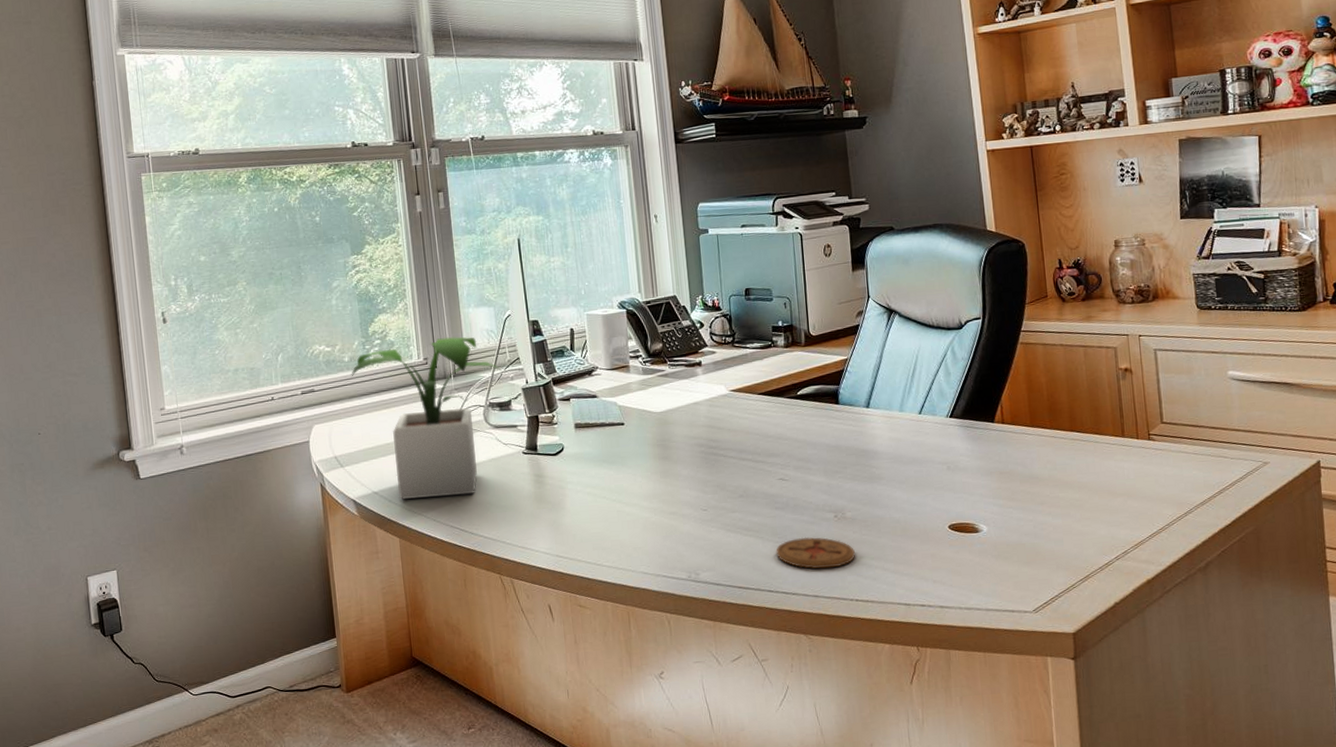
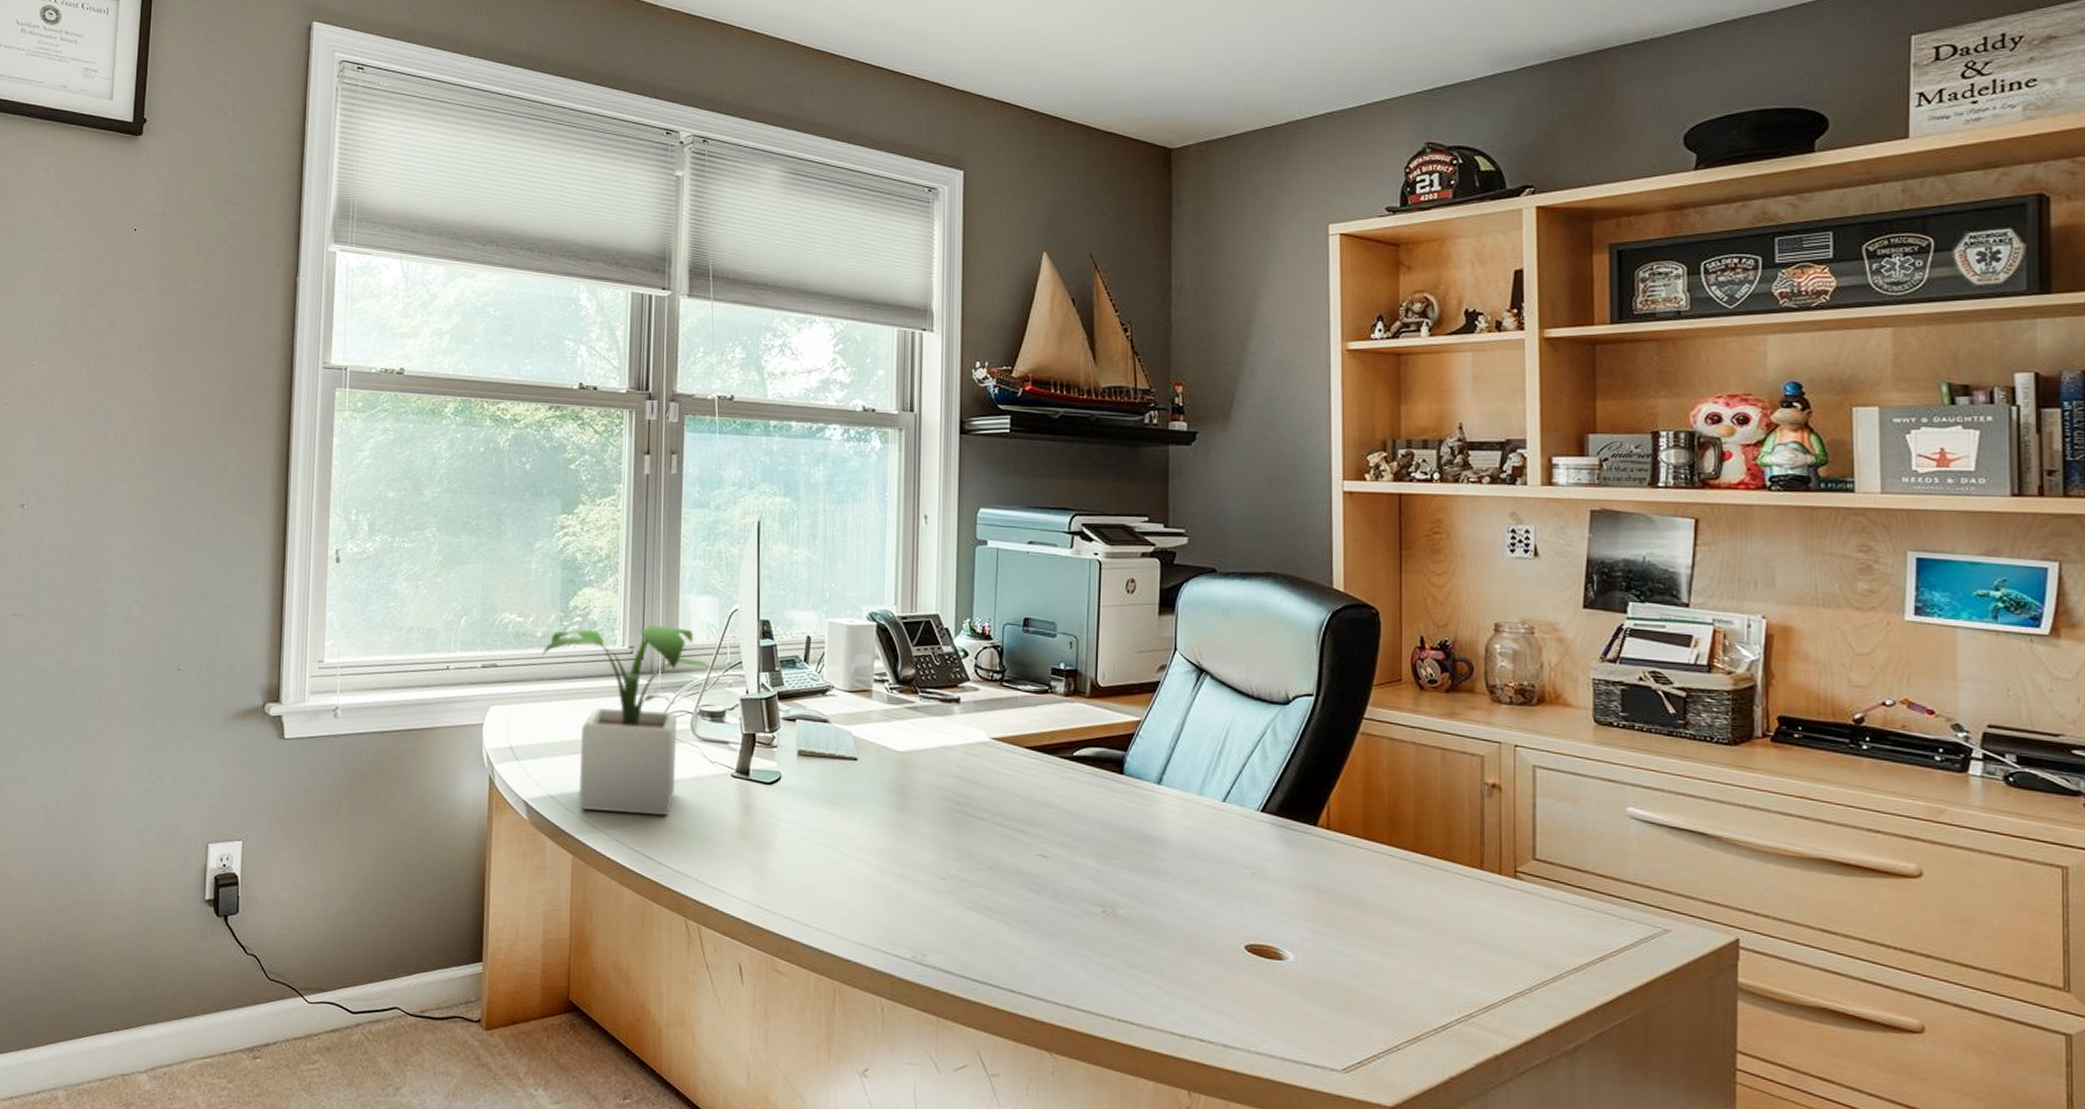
coaster: present [776,536,855,569] -> none [1024,931,1123,976]

